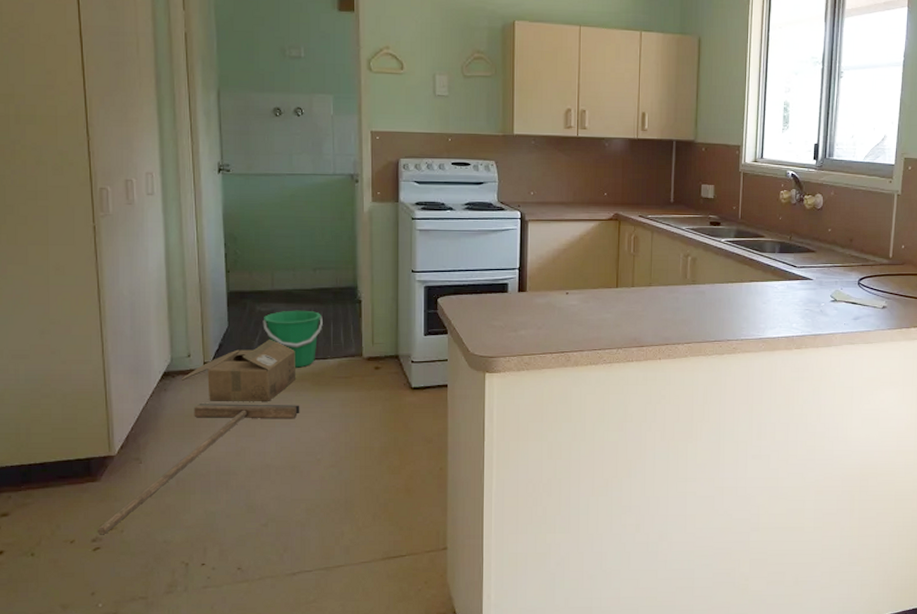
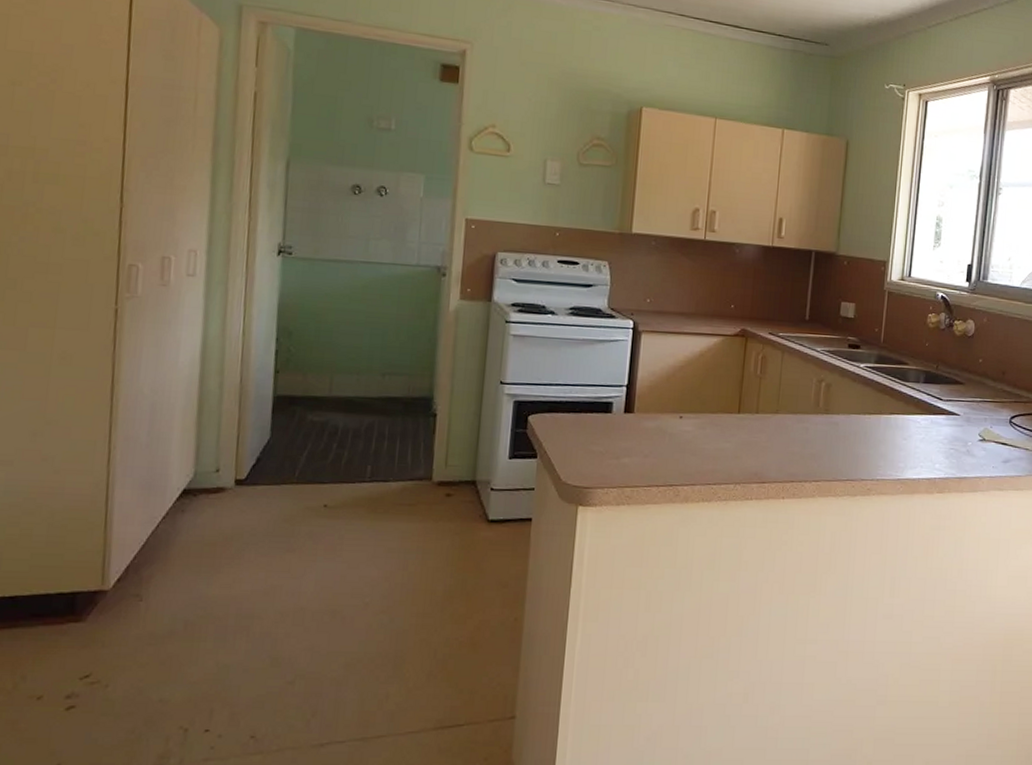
broom: present [97,404,300,535] -> none [74,529,350,690]
cardboard box: present [181,339,295,401] -> none [204,454,350,530]
bucket: present [263,310,323,368] -> none [313,421,388,491]

